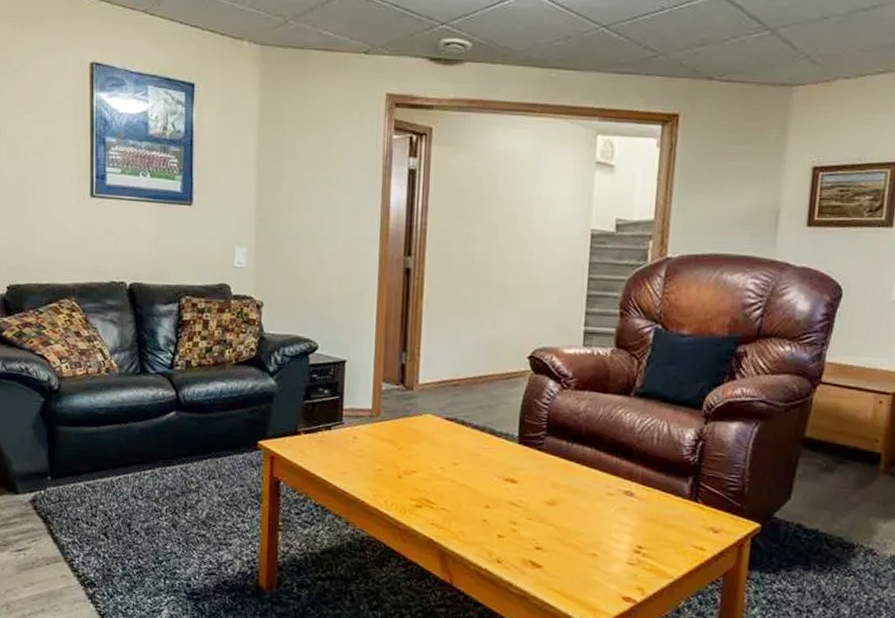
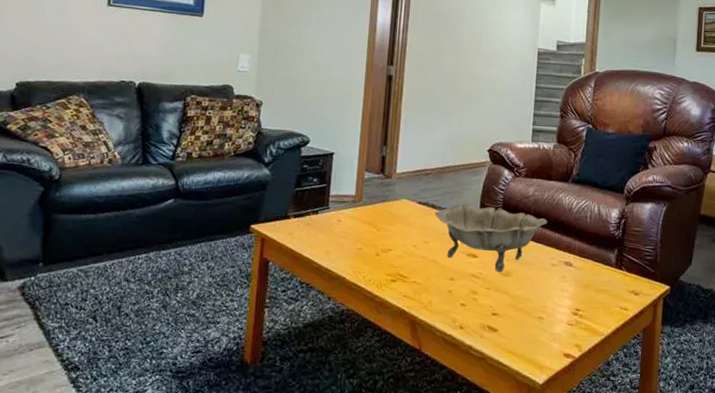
decorative bowl: none [465,421,603,501] -> present [434,204,548,272]

